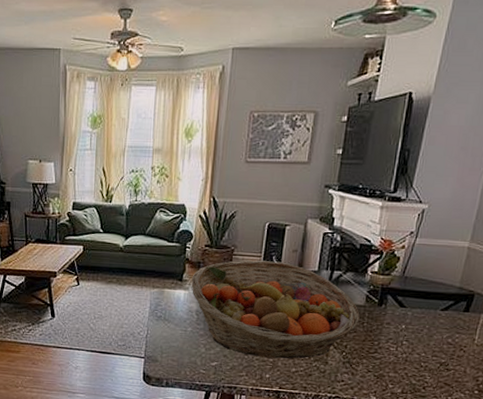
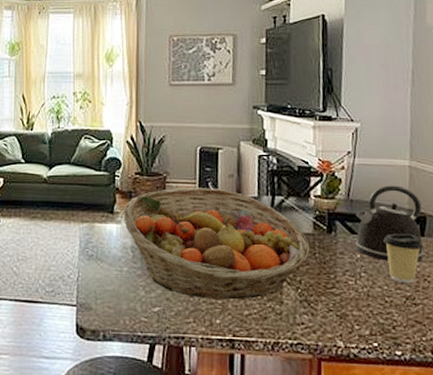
kettle: none [402,265,472,334] -> present [355,185,424,262]
coffee cup: none [429,308,466,352] -> present [383,234,423,284]

